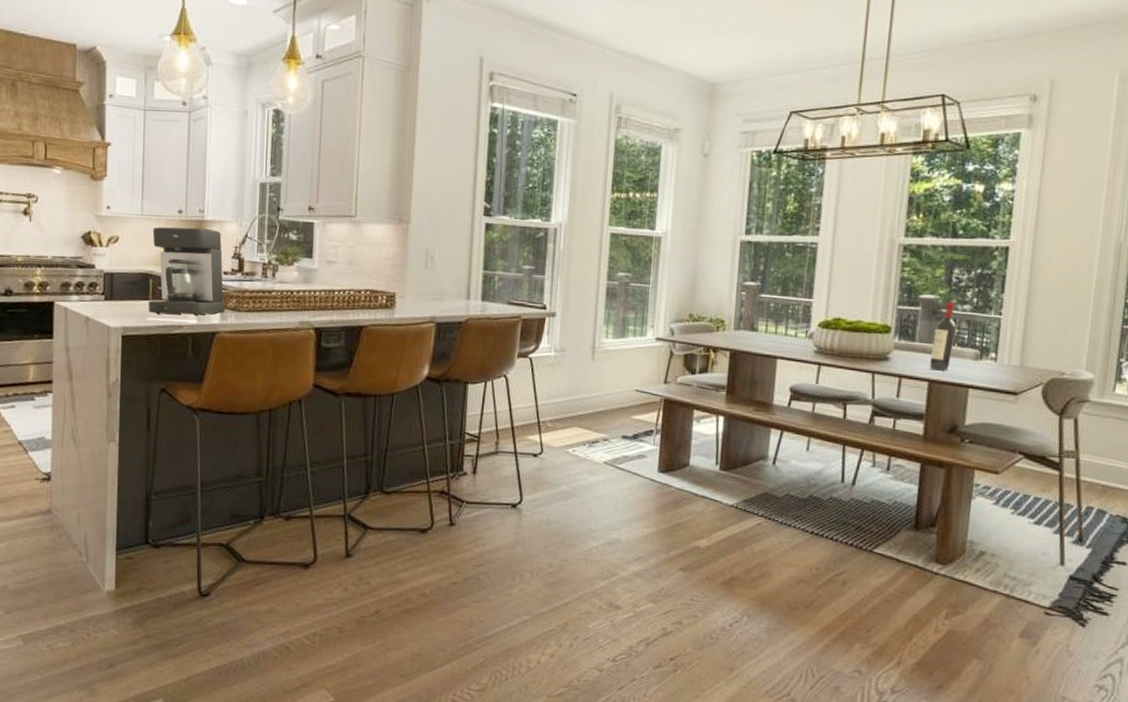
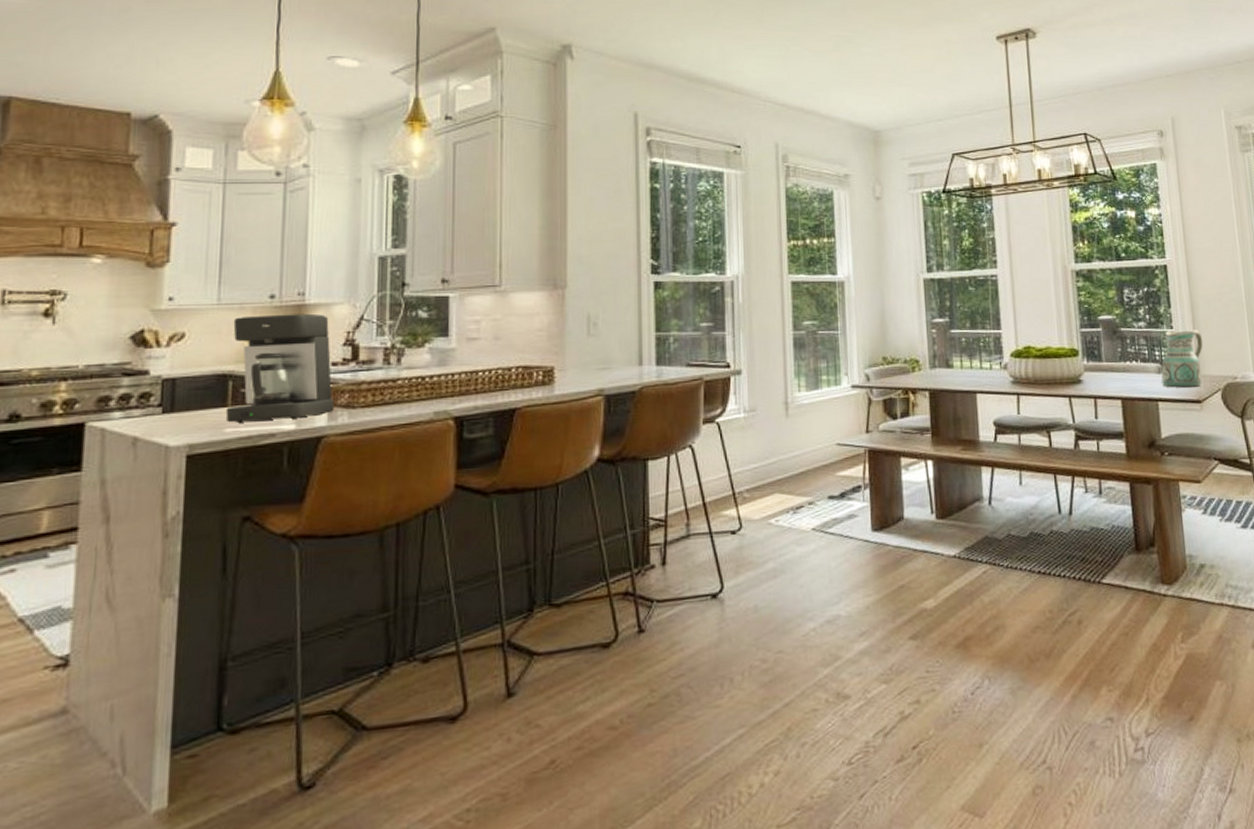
wine bottle: present [929,301,956,371] -> none [1118,319,1138,388]
ceramic pitcher: none [976,317,1034,378] -> present [1161,330,1203,388]

